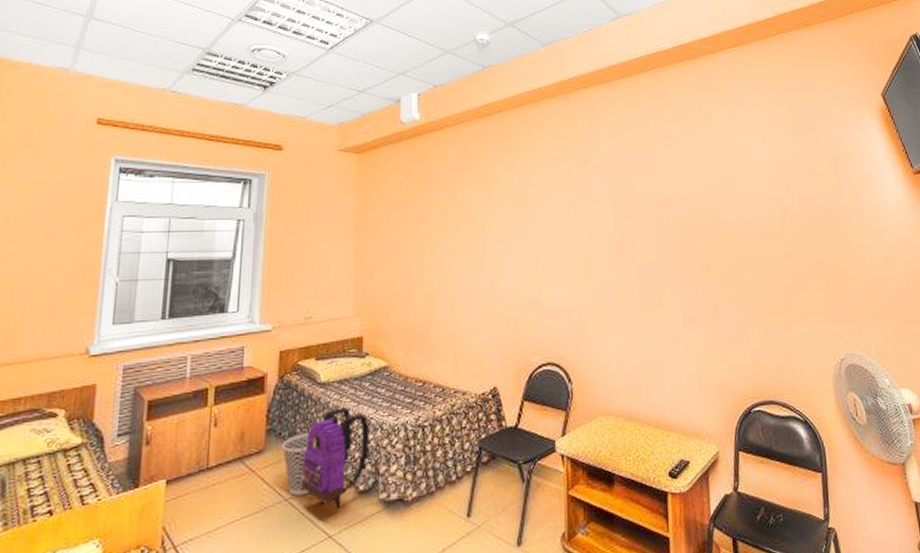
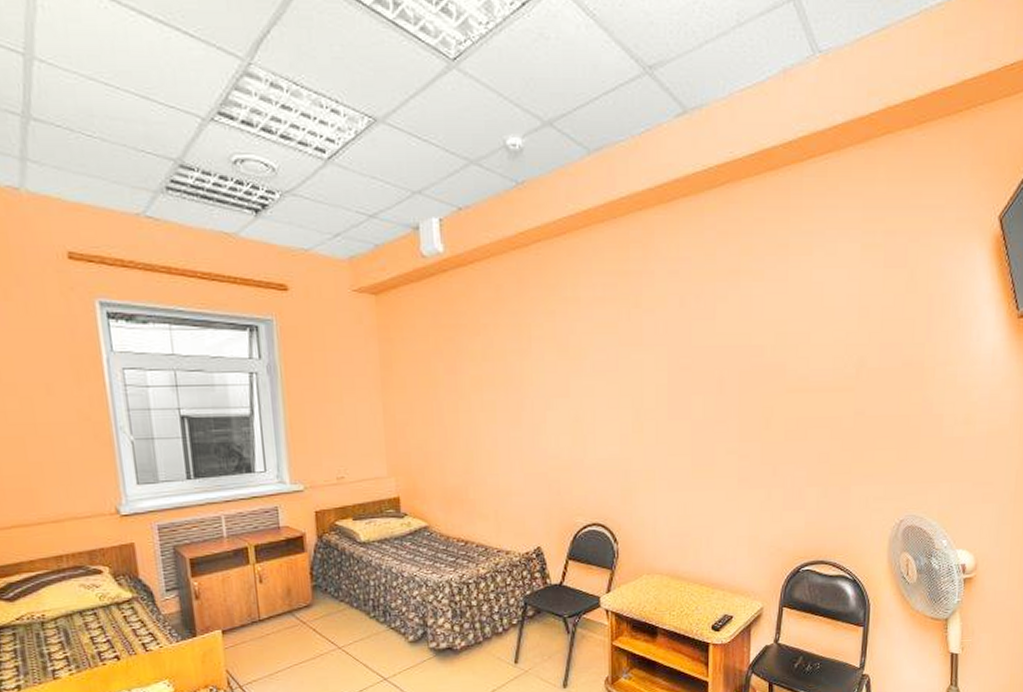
wastebasket: present [282,433,310,496] -> none [329,589,362,644]
backpack: present [301,407,370,510] -> none [351,565,416,656]

